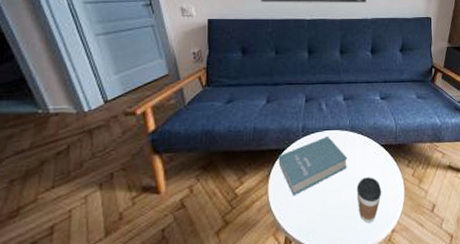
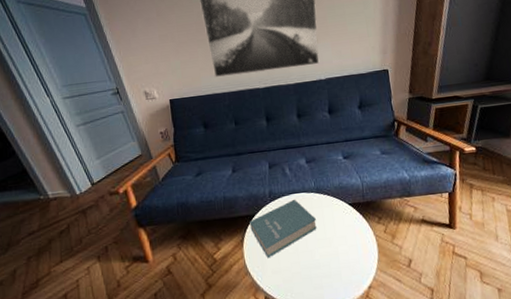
coffee cup: present [356,177,382,223] -> none [328,236,355,281]

